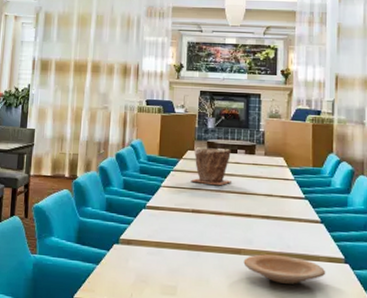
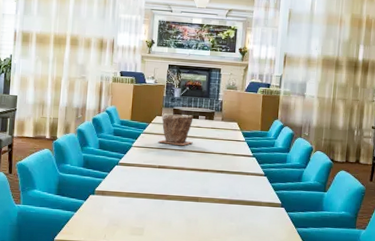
plate: present [243,254,326,284] -> none [200,201,266,224]

